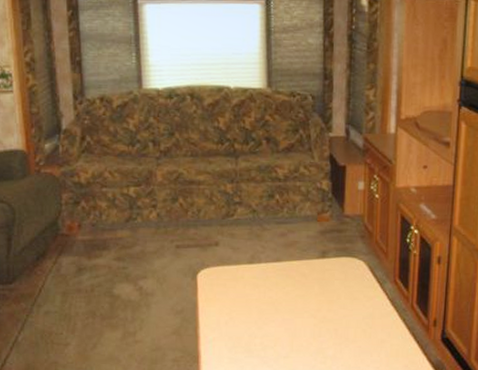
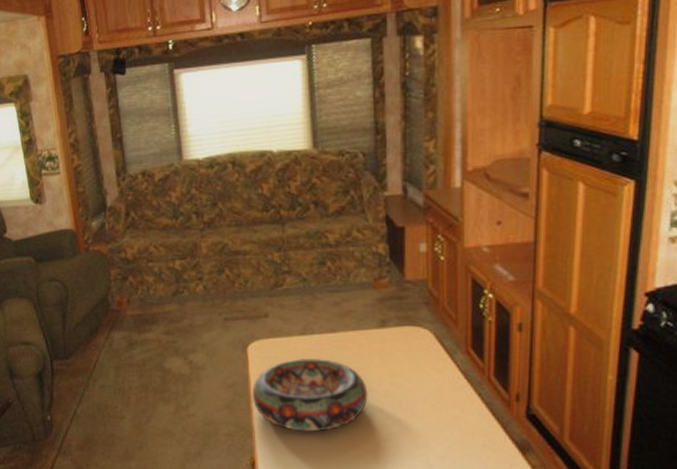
decorative bowl: none [199,285,308,356] -> present [252,358,368,432]

